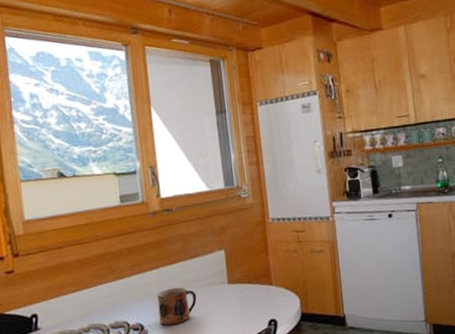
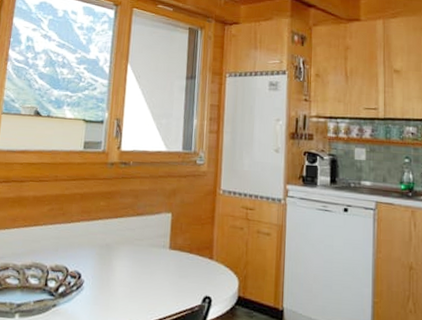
mug: present [157,287,197,326] -> none [97,242,137,281]

